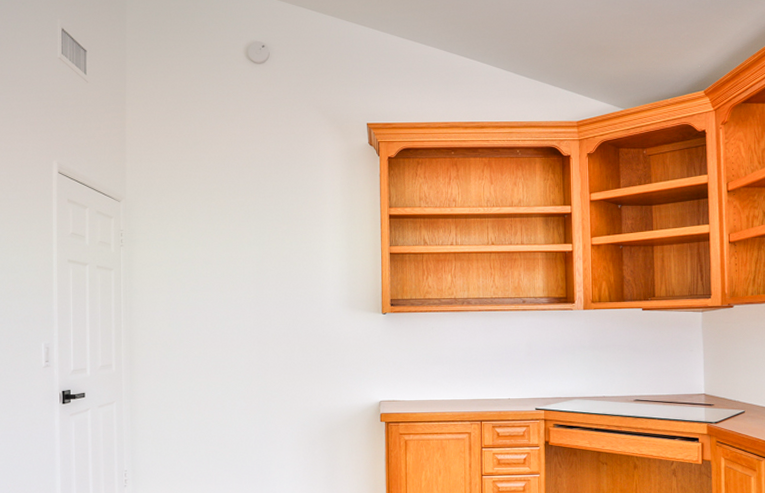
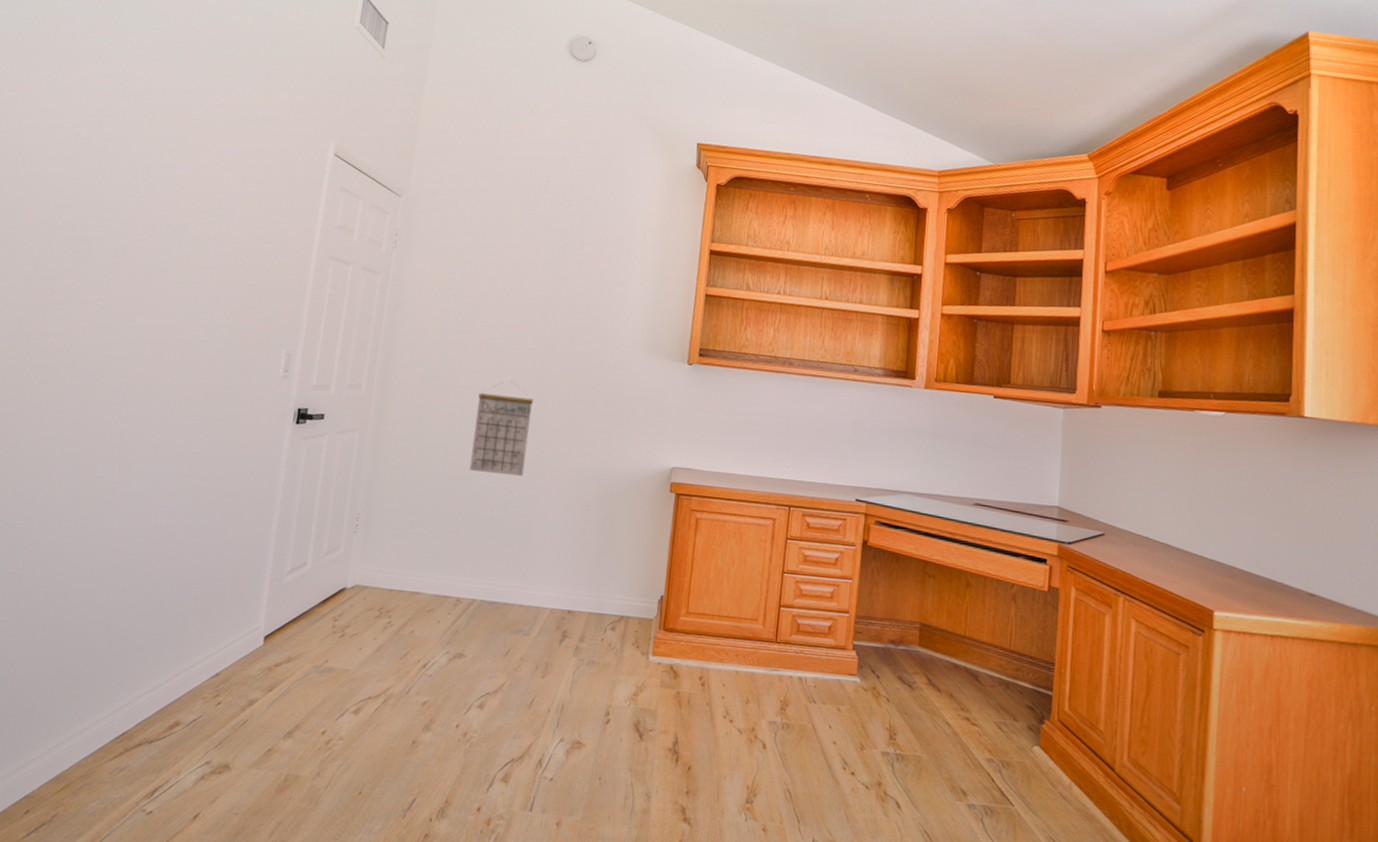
calendar: none [211,346,258,425] -> present [469,380,534,477]

